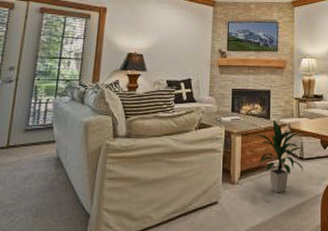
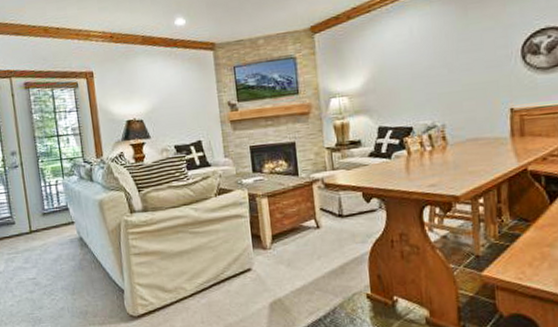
indoor plant: present [256,119,304,193] -> none [284,175,346,255]

